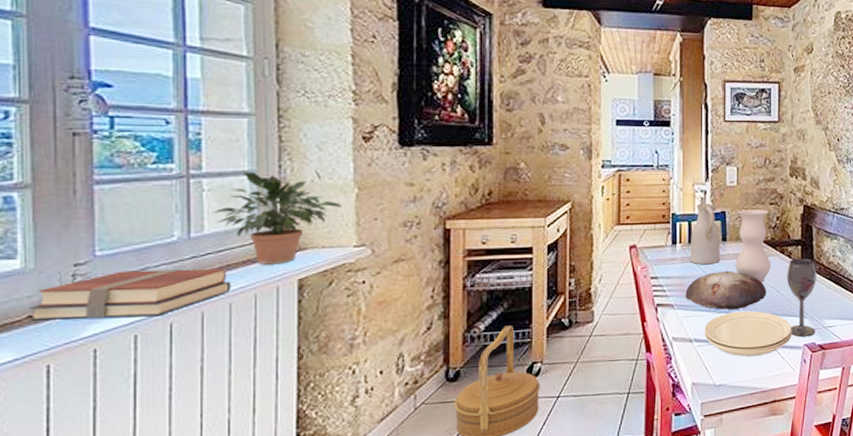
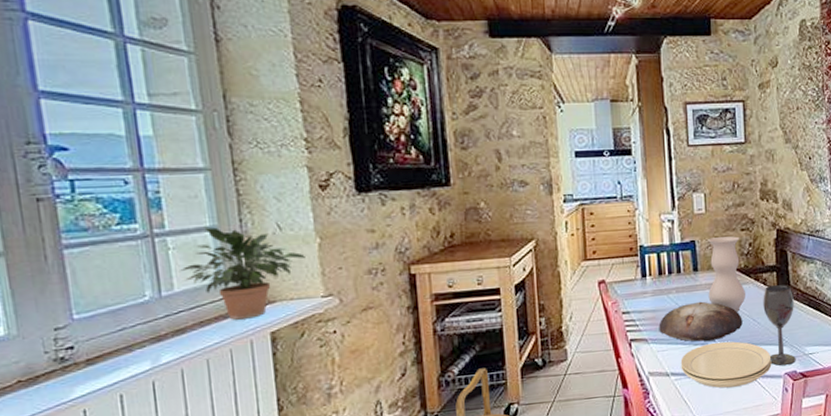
books: present [29,269,231,321] -> none [17,326,207,386]
ceramic pitcher: present [689,204,720,265] -> none [660,233,692,297]

